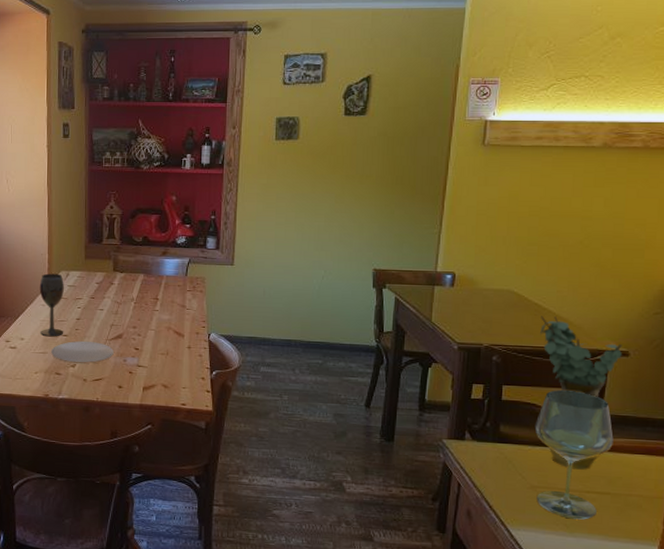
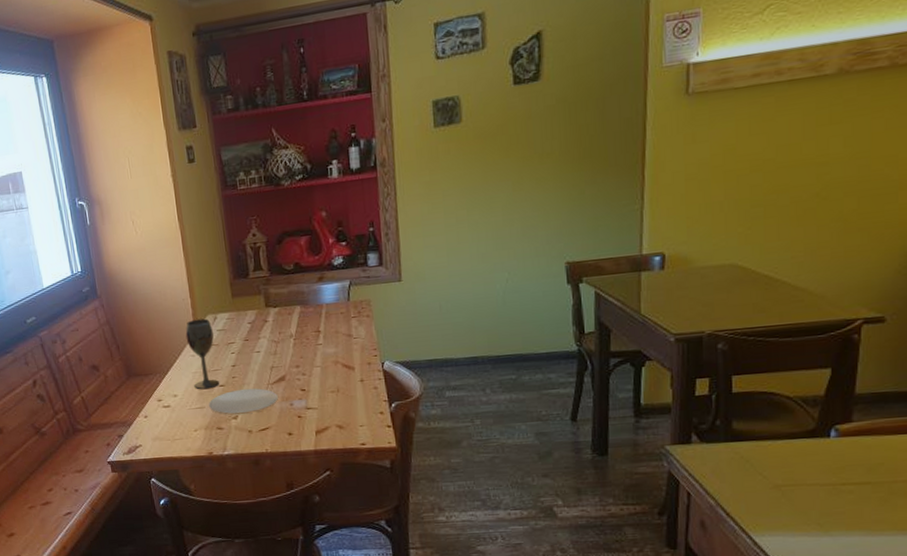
wine glass: present [534,390,614,520] -> none [774,371,871,517]
vase: present [540,316,622,470] -> none [773,287,876,461]

